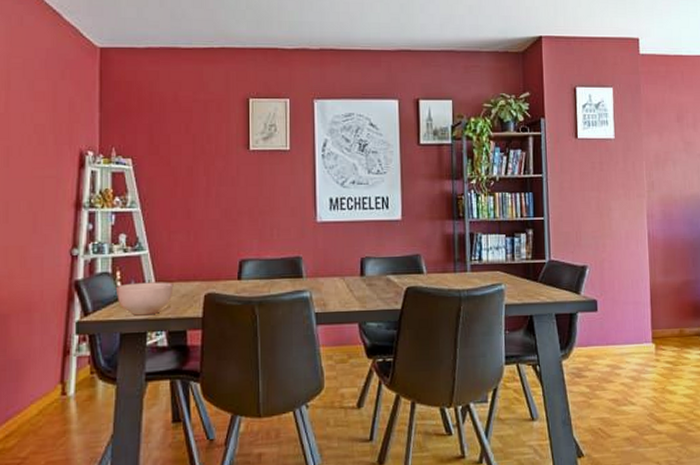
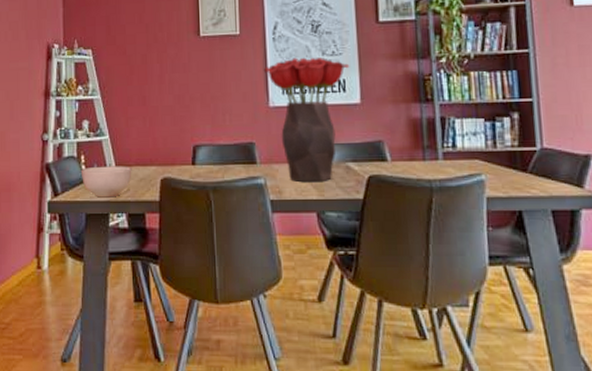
bouquet: none [312,175,393,295] -> present [263,57,350,183]

